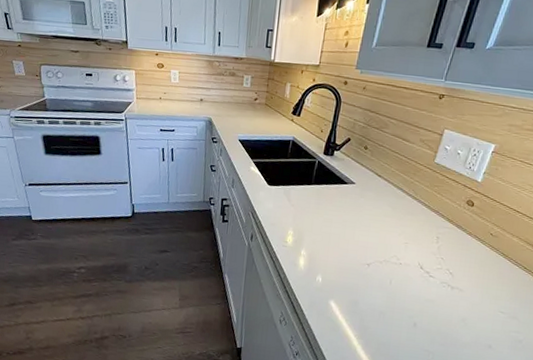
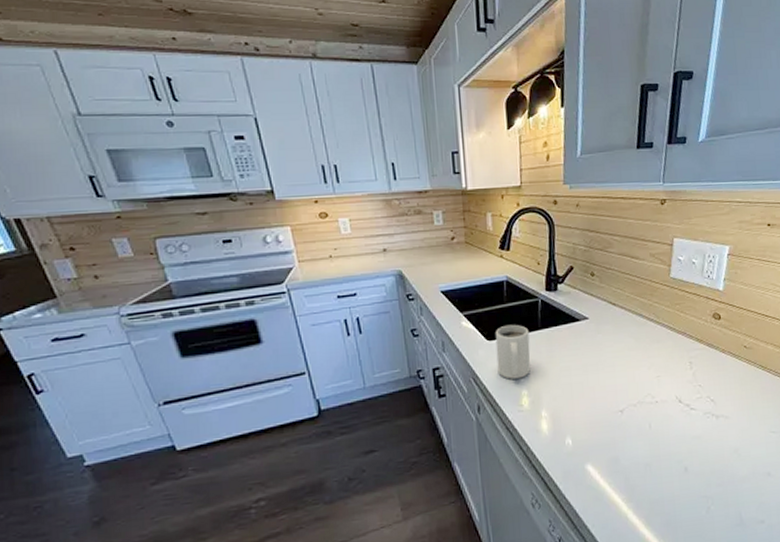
mug: none [272,176,304,221] -> present [495,324,531,379]

